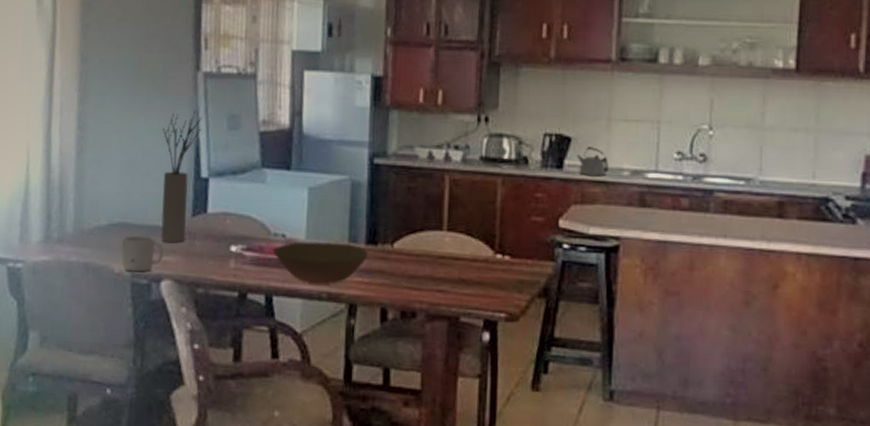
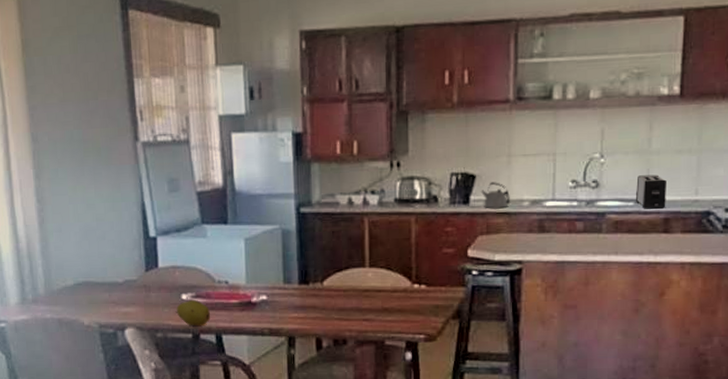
mug: present [121,235,164,272] -> none [87,291,125,323]
vase: present [160,110,202,244] -> none [111,177,145,297]
fruit: none [221,252,262,283] -> present [175,299,211,326]
bowl: present [272,241,368,284] -> none [218,285,301,322]
toaster: none [746,152,781,191] -> present [635,174,666,209]

